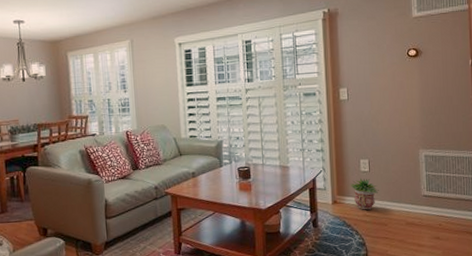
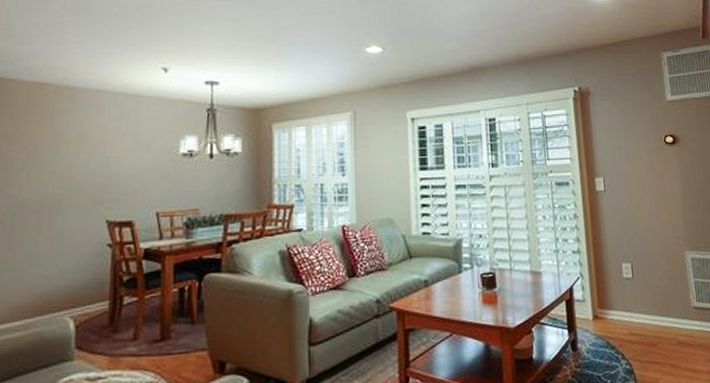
potted plant: present [350,178,379,210] -> none [612,286,645,327]

